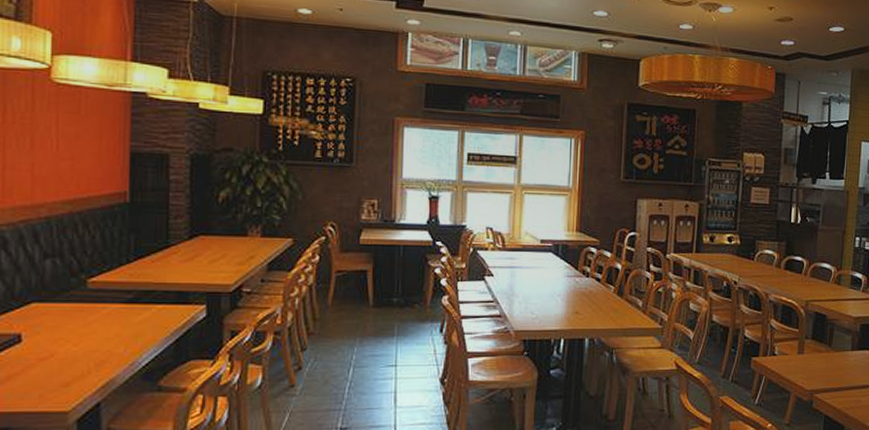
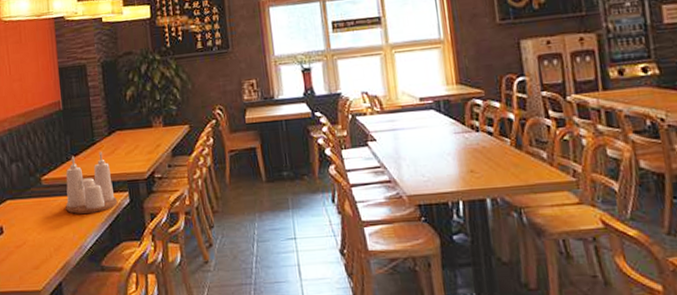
condiment set: none [118,257,191,327] -> present [65,152,118,214]

